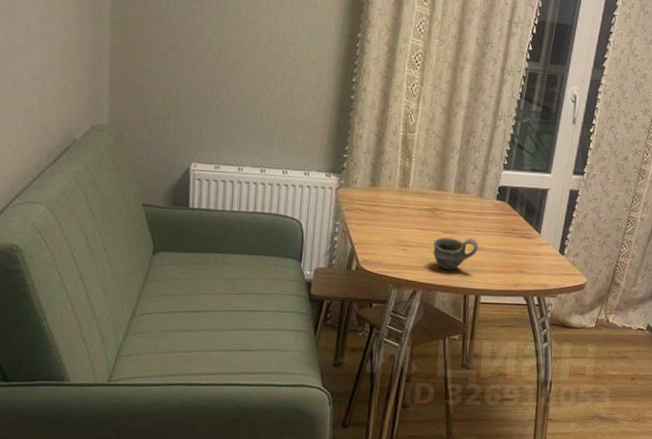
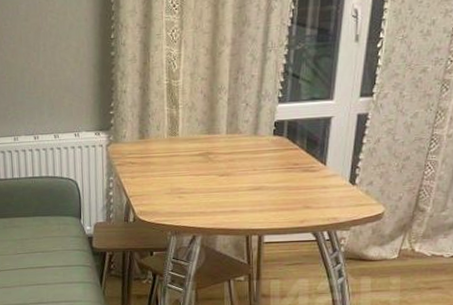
cup: present [433,237,478,271] -> none [209,178,257,214]

